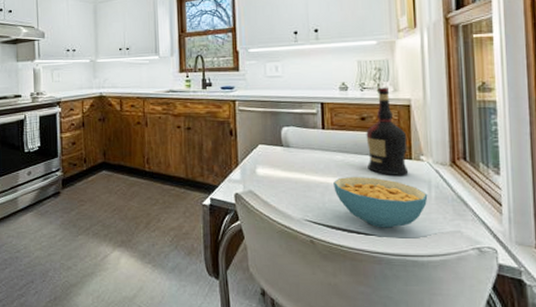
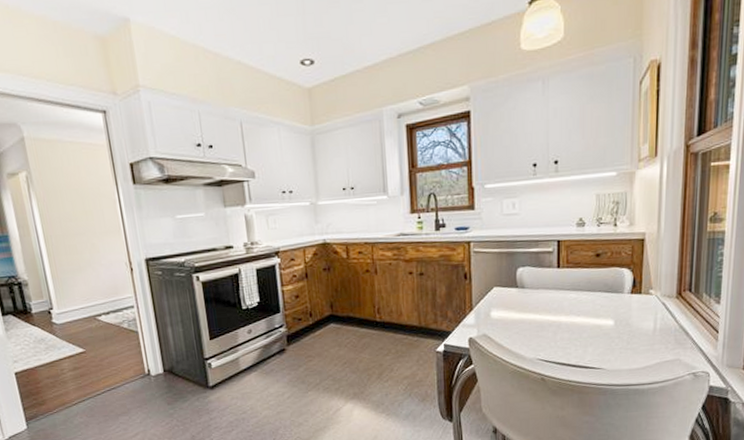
cereal bowl: present [333,176,428,228] -> none [566,313,653,362]
liquor: present [366,87,409,175] -> none [599,221,639,310]

